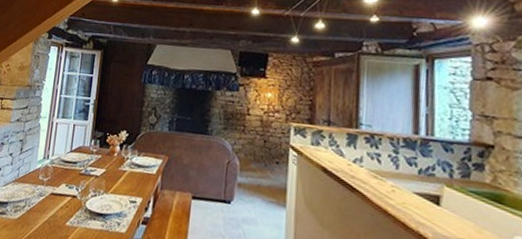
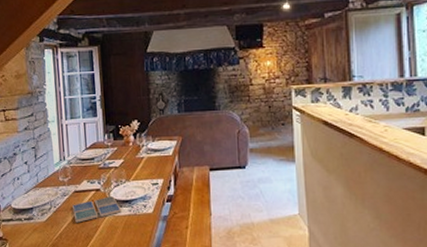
drink coaster: none [45,205,94,228] -> present [73,196,121,223]

